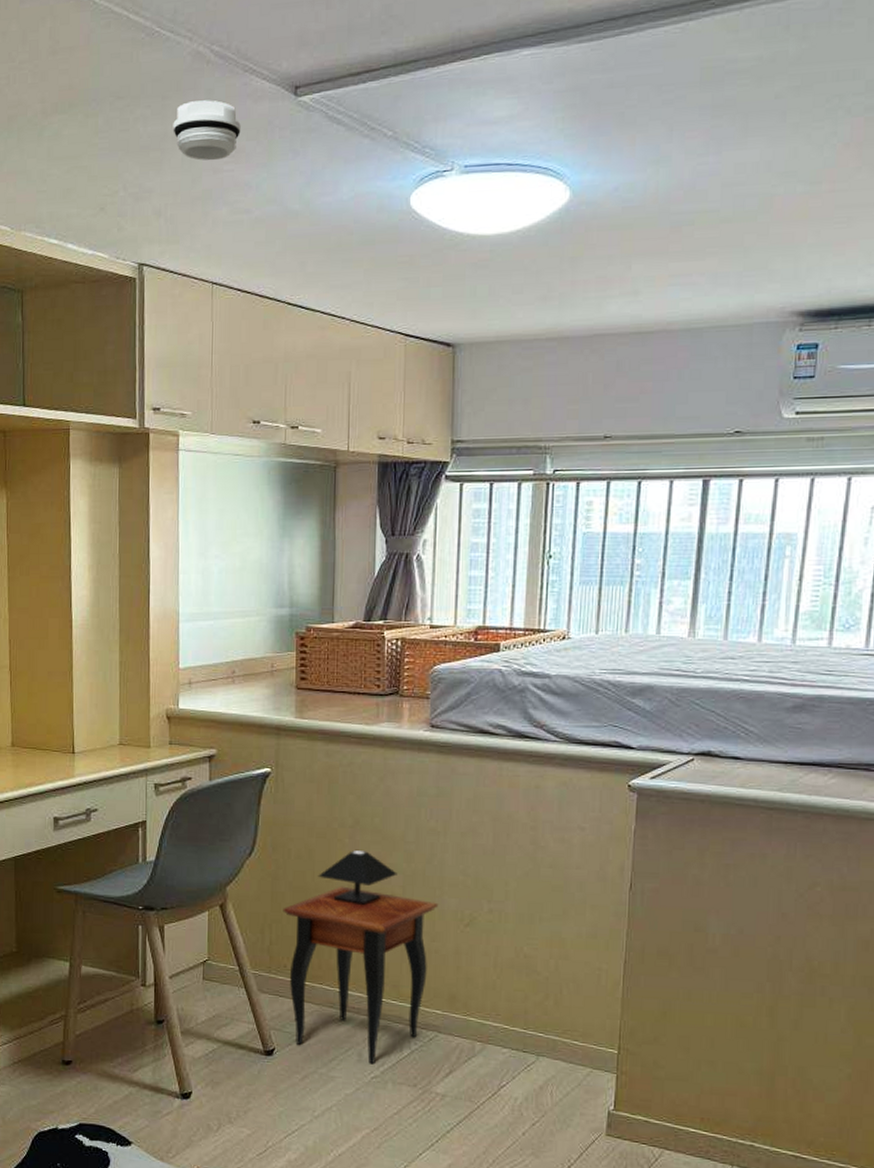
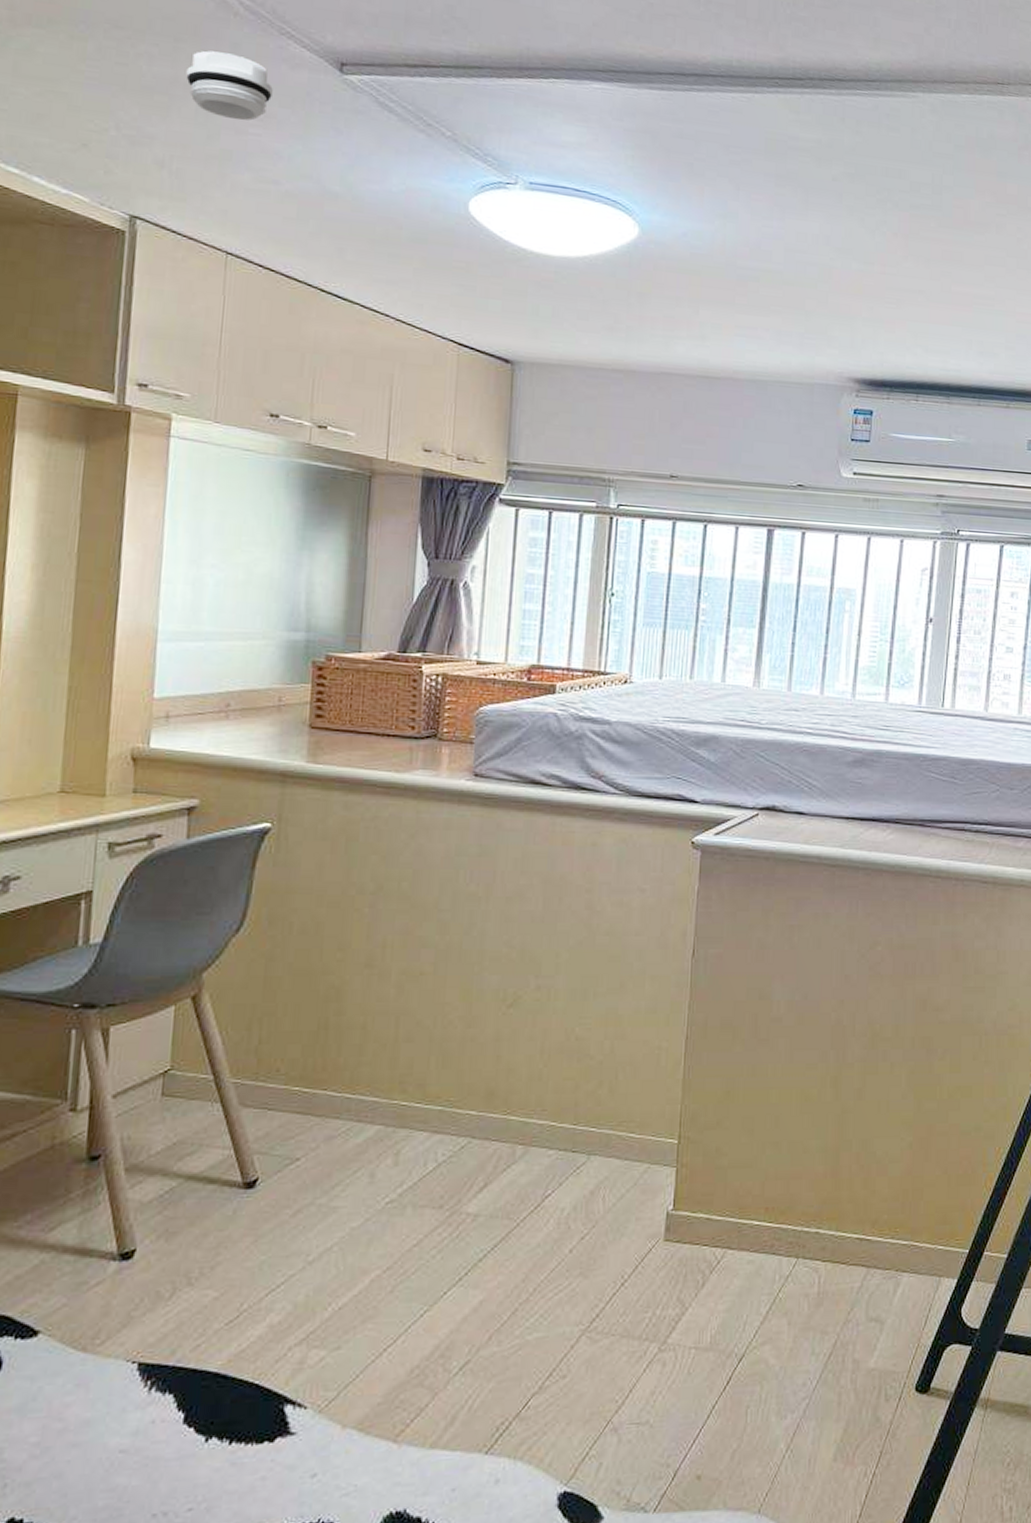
side table: present [283,849,439,1065] -> none [278,920,477,1186]

